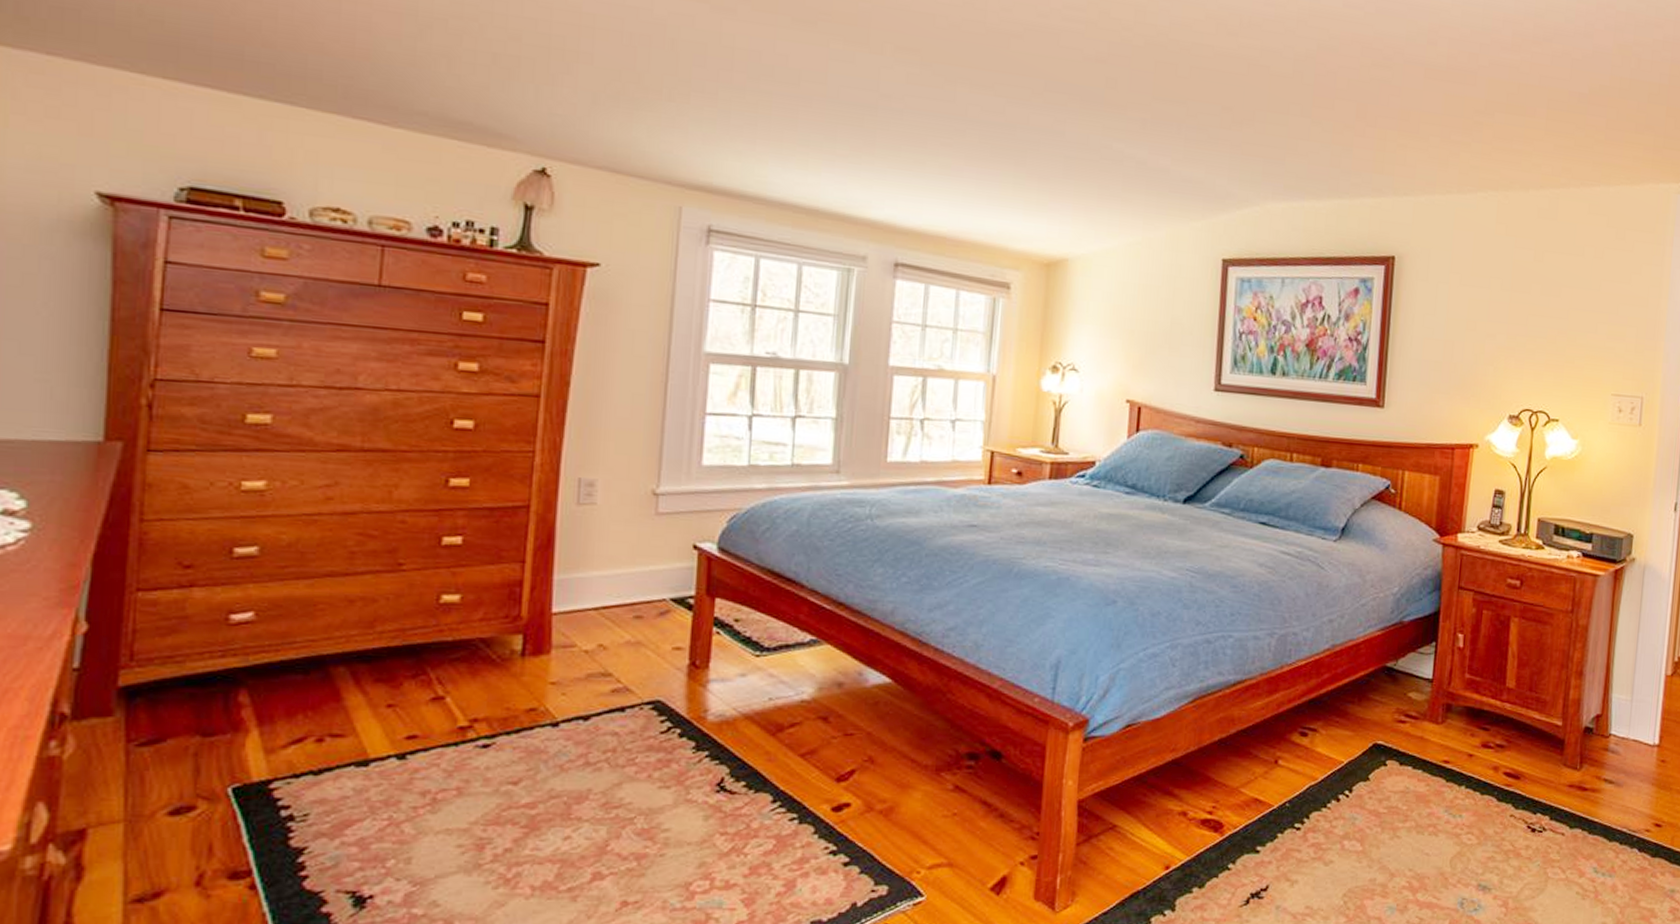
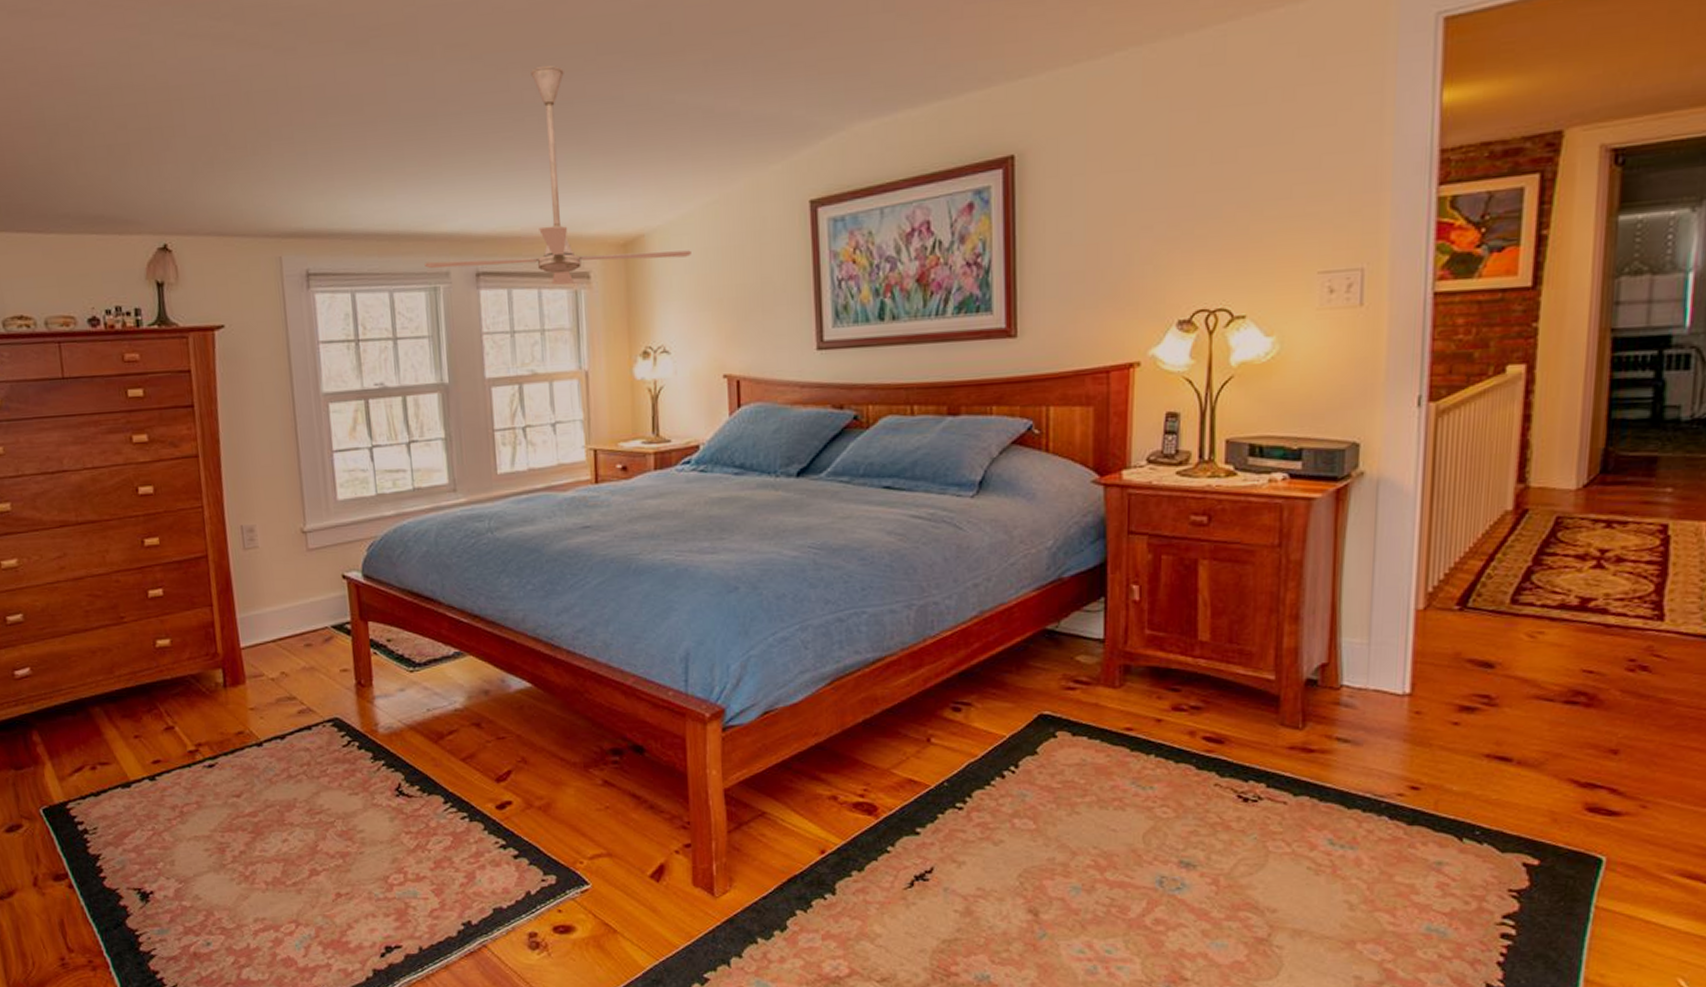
ceiling fan: none [841,87,1110,291] -> present [425,65,691,285]

